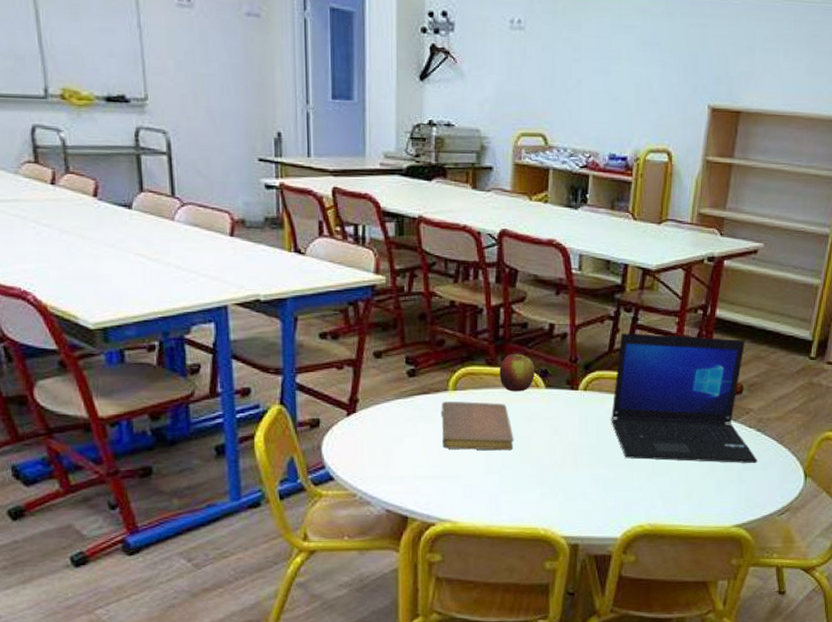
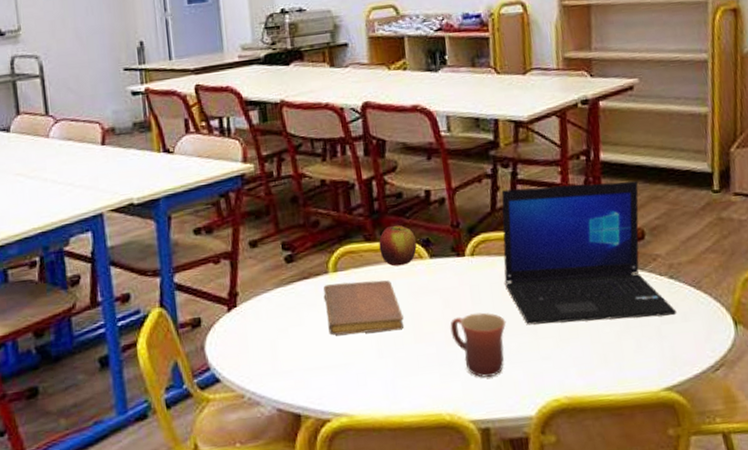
mug: none [555,443,607,500] -> present [450,312,507,378]

